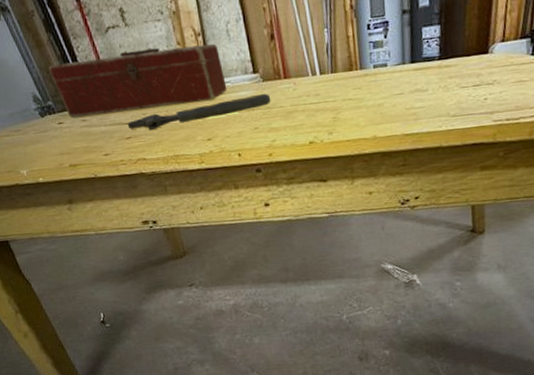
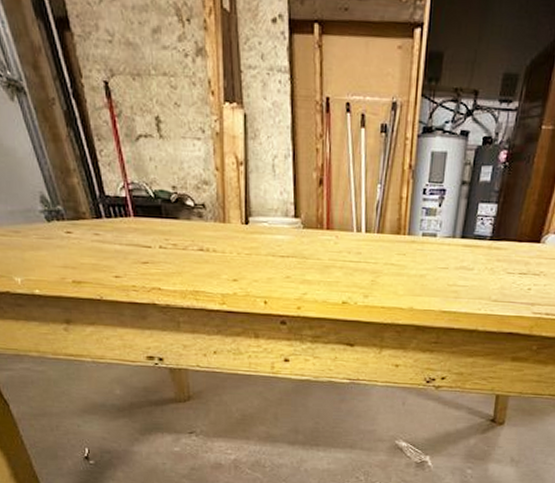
toolbox: present [48,43,227,119] -> none [63,164,263,239]
wrench: present [127,93,271,131] -> none [146,241,309,260]

